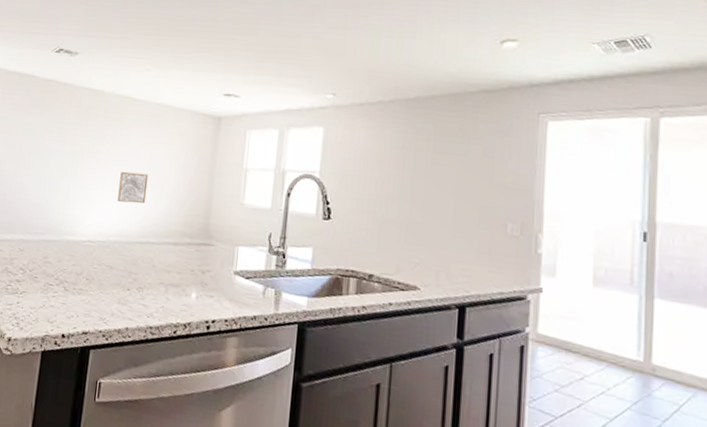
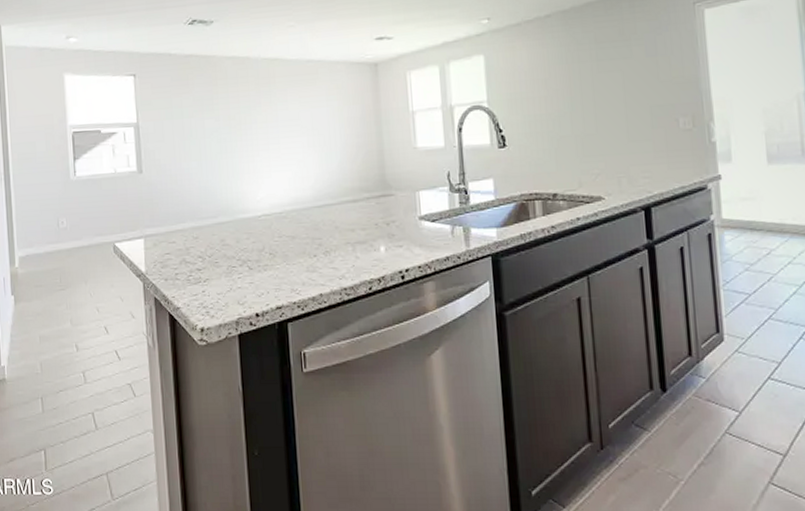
wall art: present [117,171,149,204] -> none [284,135,316,169]

